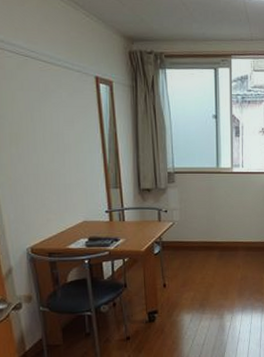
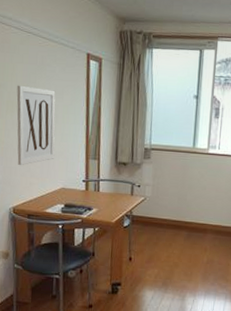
wall art: none [19,114,72,201] -> present [16,85,56,165]

